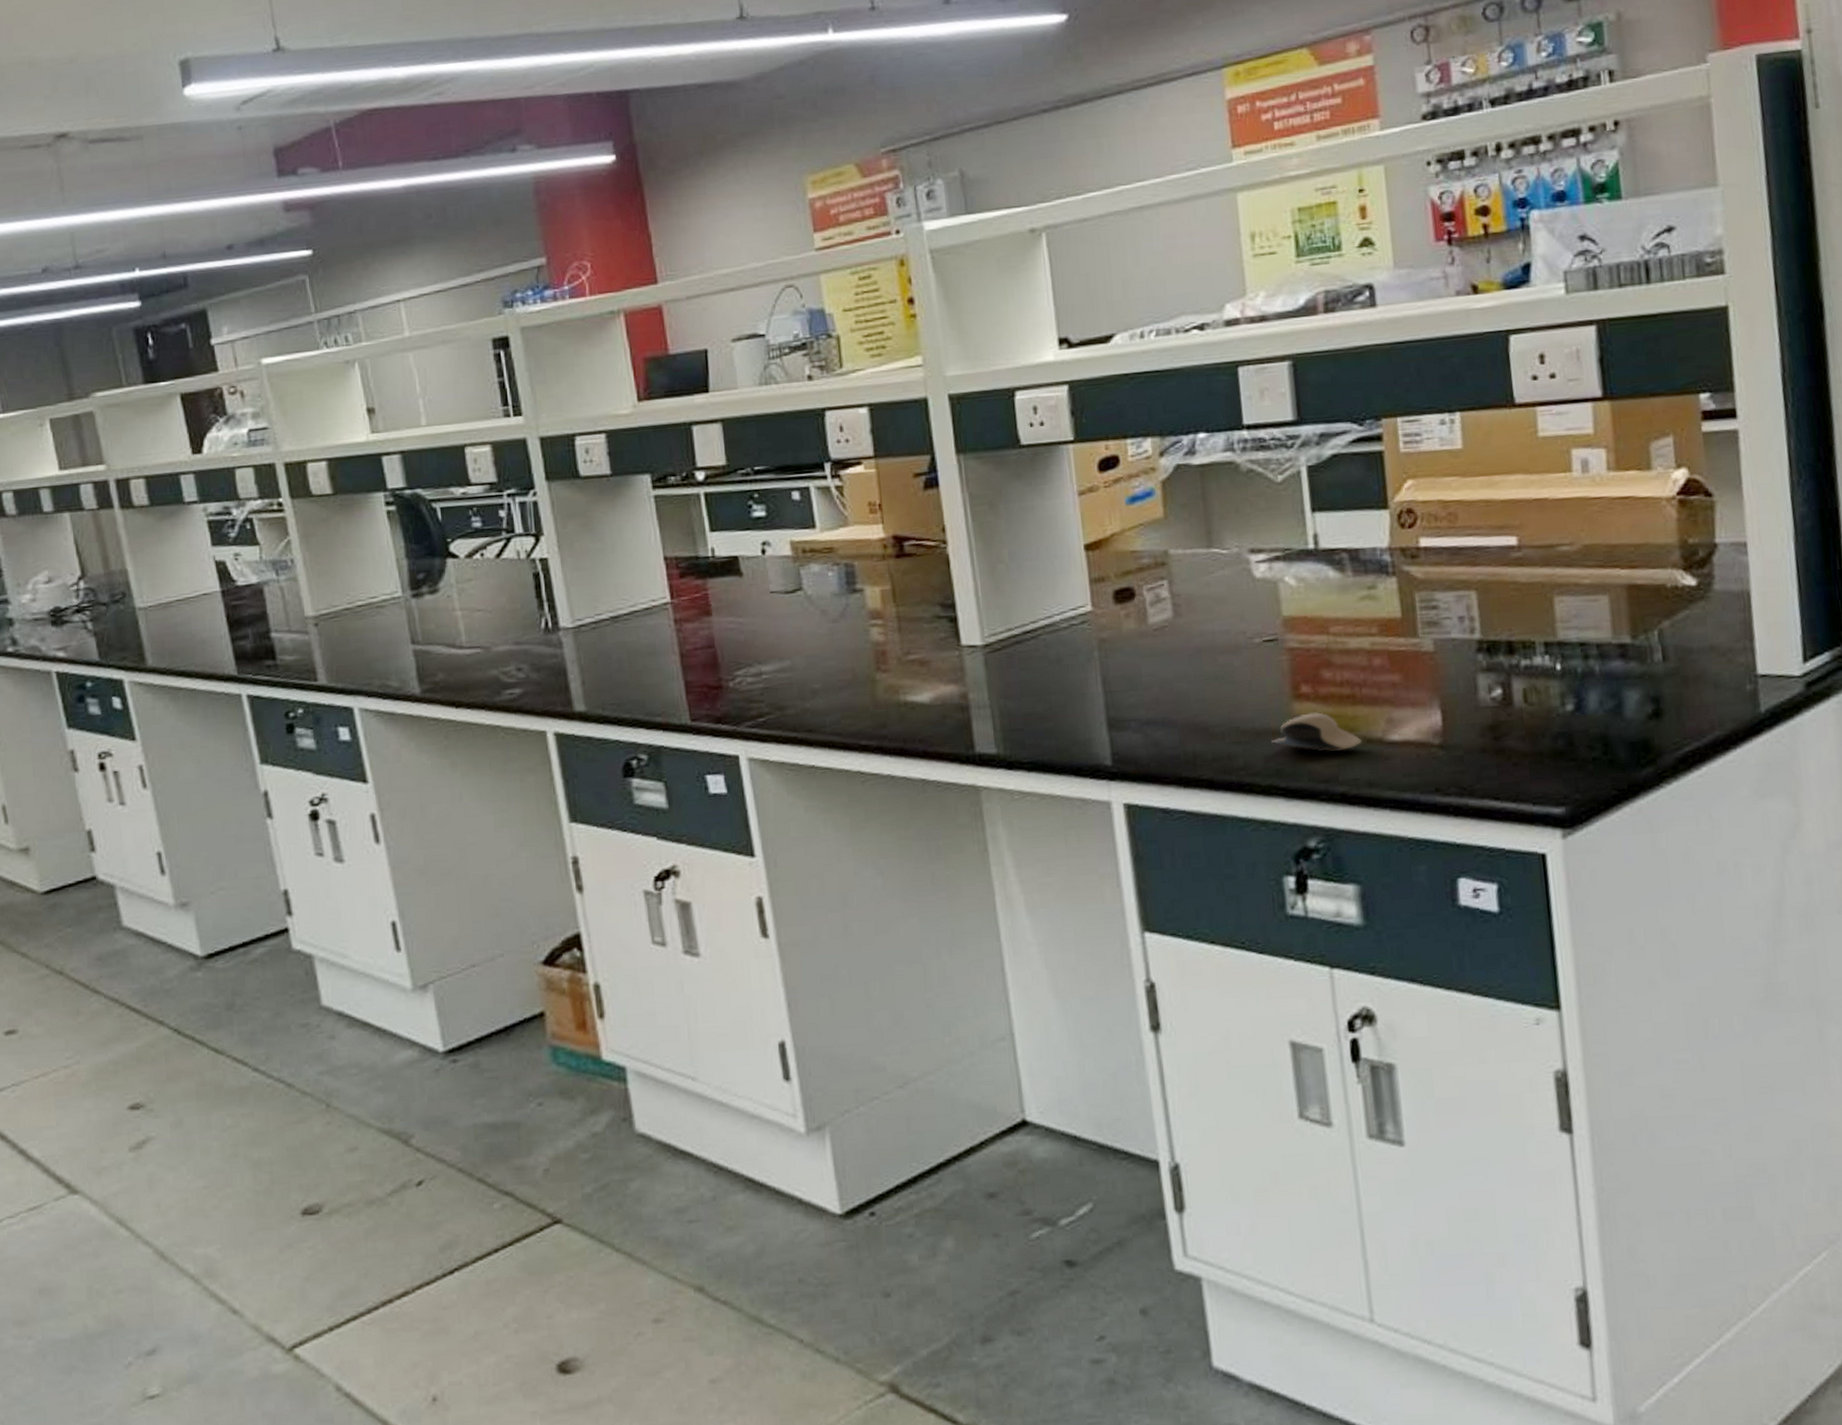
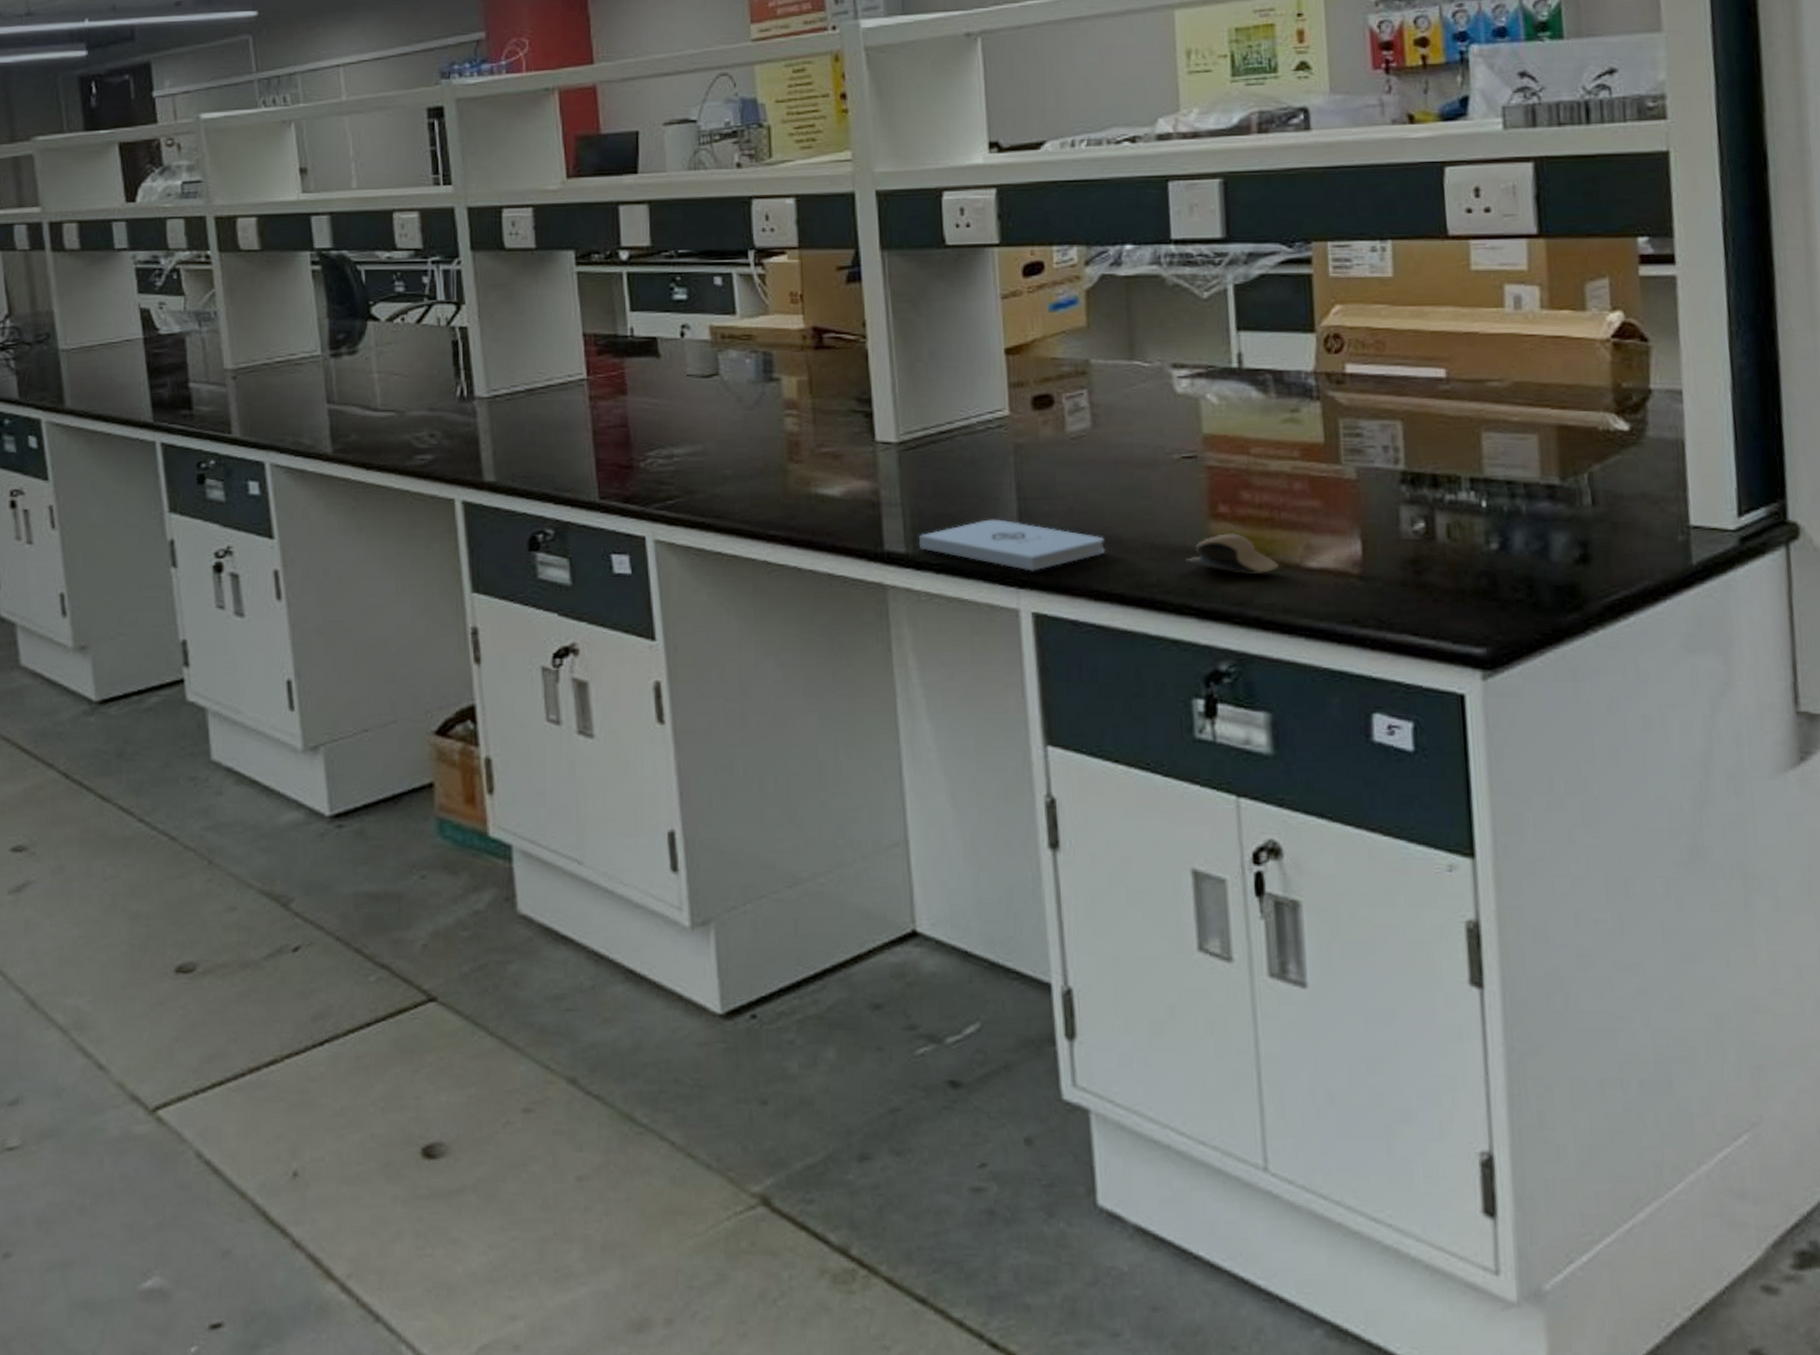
notepad: none [1008,714,1193,763] -> present [918,519,1106,571]

